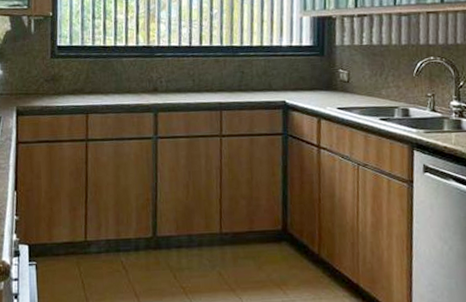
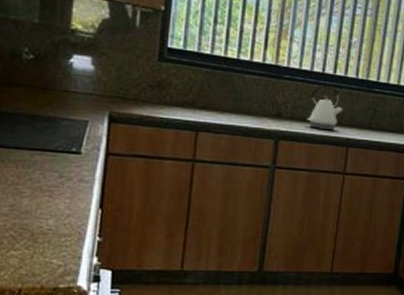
kettle: none [181,55,212,98] -> present [307,84,343,130]

